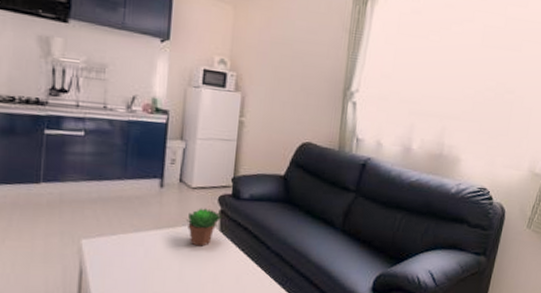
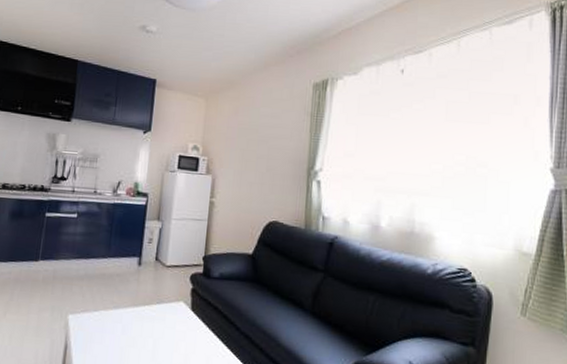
succulent plant: present [185,208,223,247] -> none [160,286,194,325]

